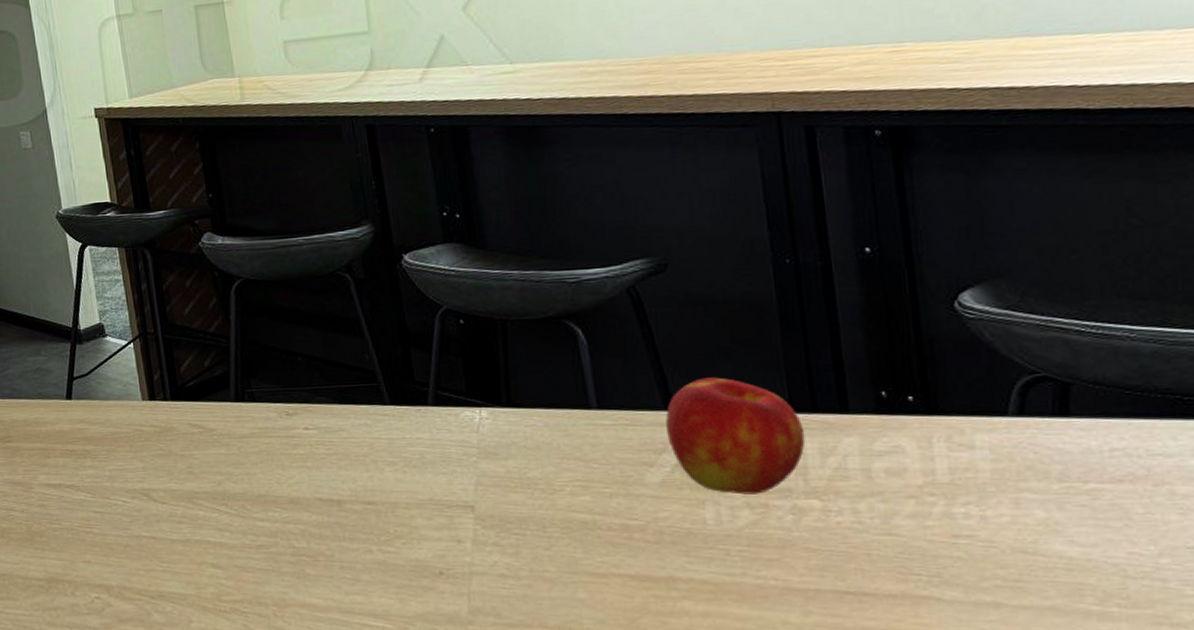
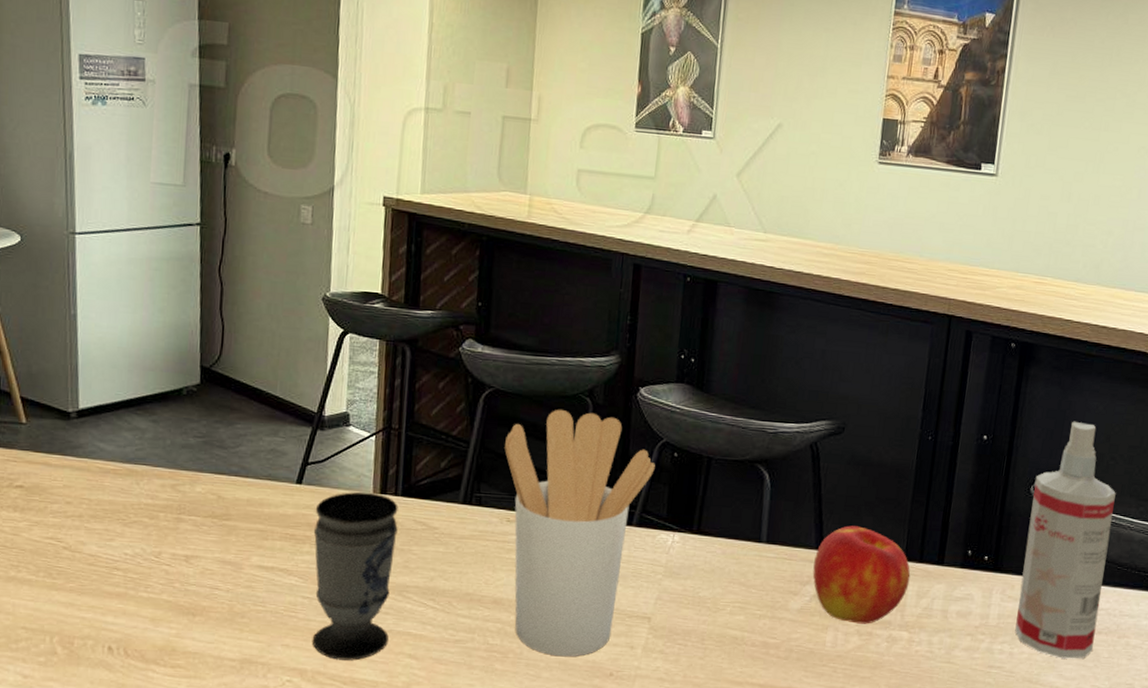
cup: none [89,400,188,574] -> present [312,491,398,661]
utensil holder: none [266,289,441,557] -> present [505,409,655,657]
spray bottle: none [957,211,1115,519] -> present [1015,421,1116,659]

